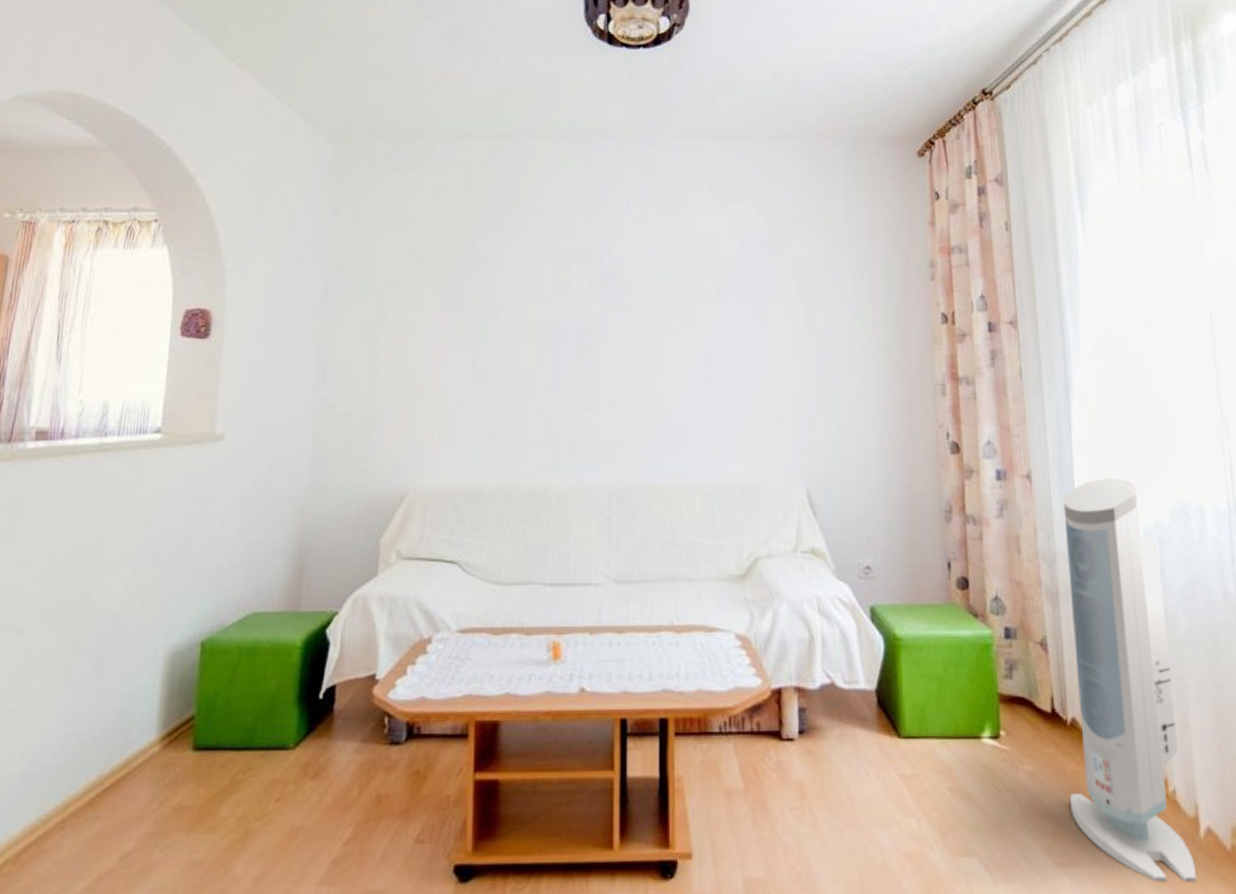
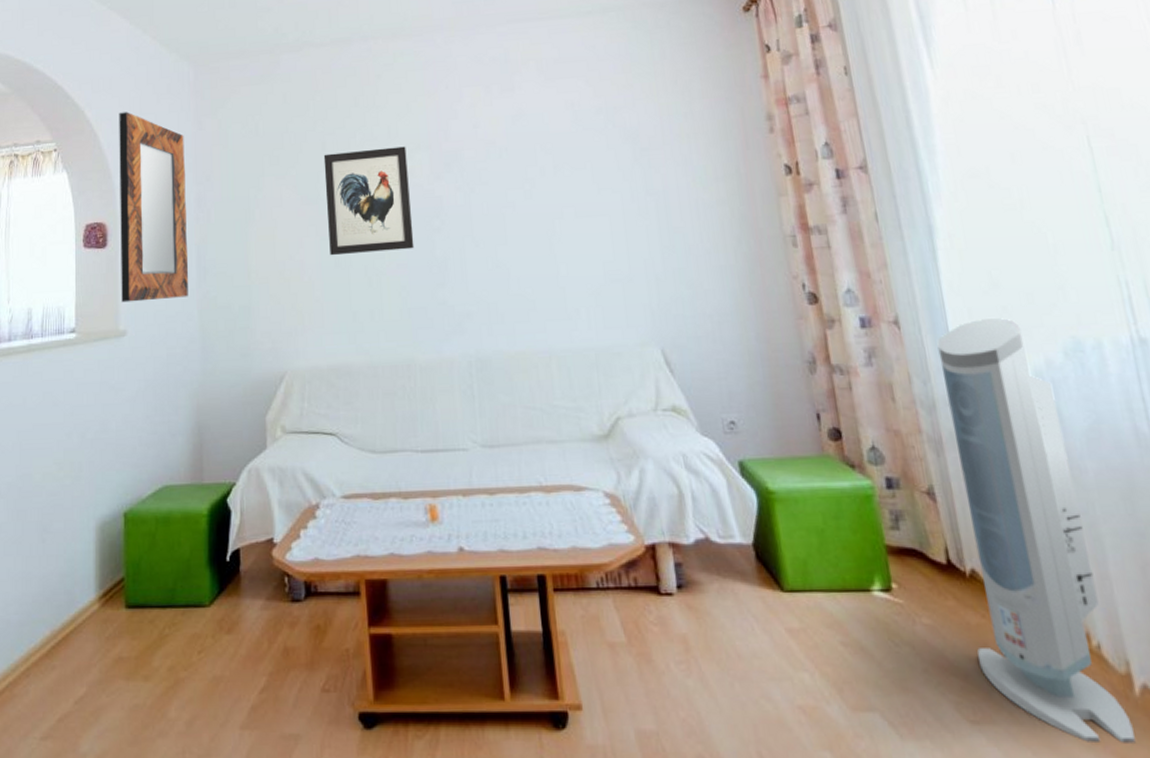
home mirror: none [221,185,314,403] -> present [119,112,189,303]
wall art: none [470,256,565,368] -> present [323,146,415,256]

